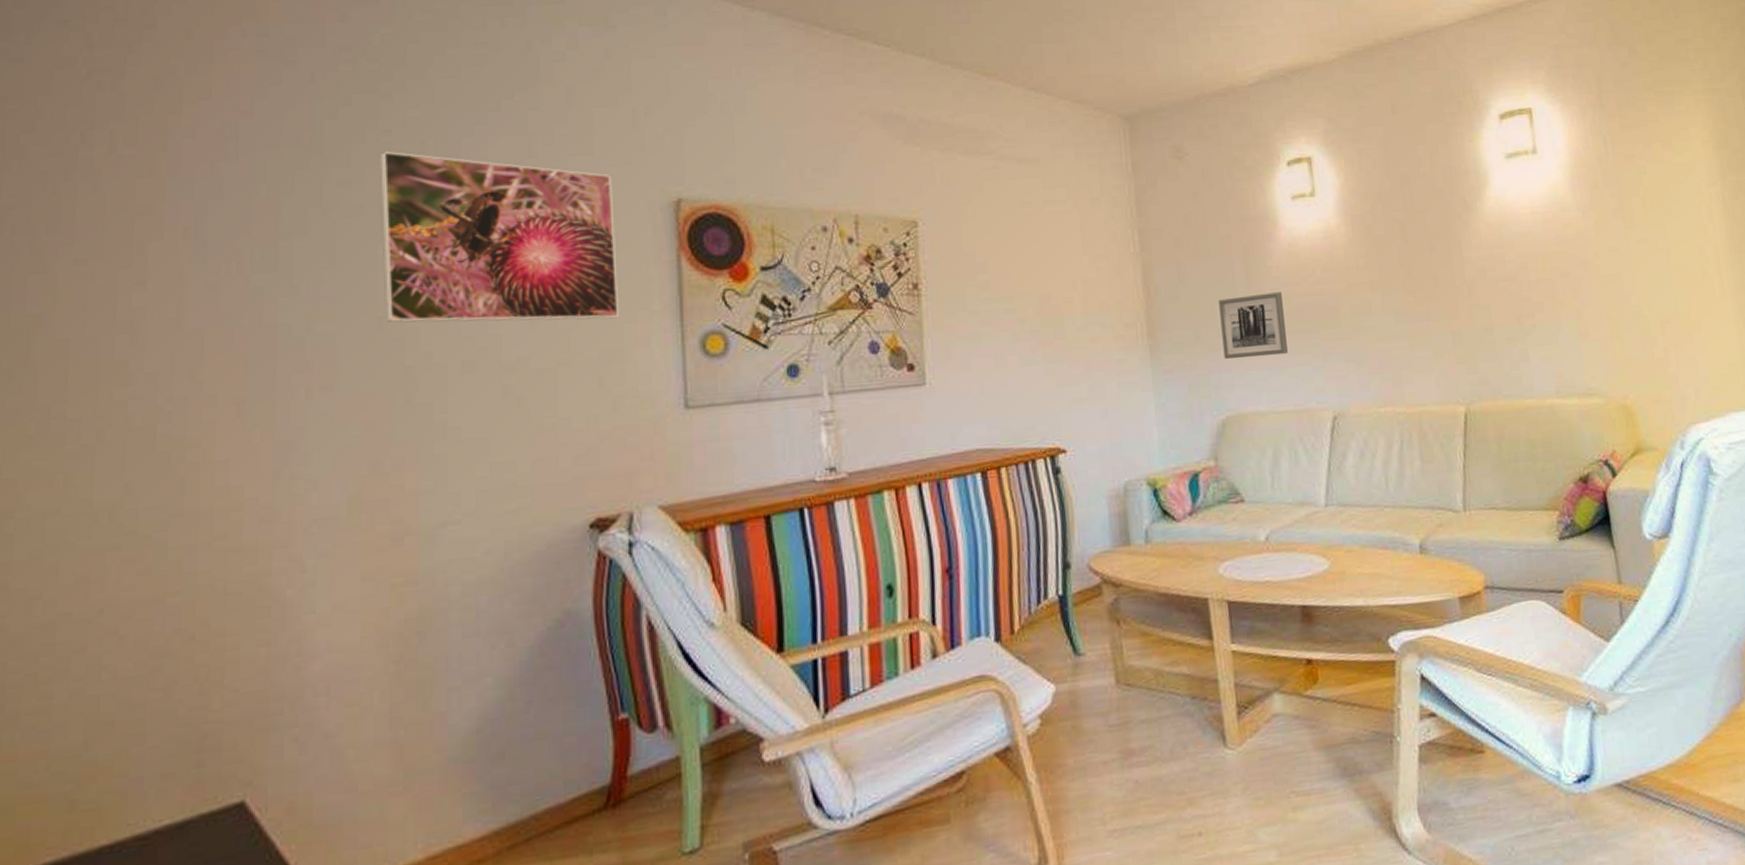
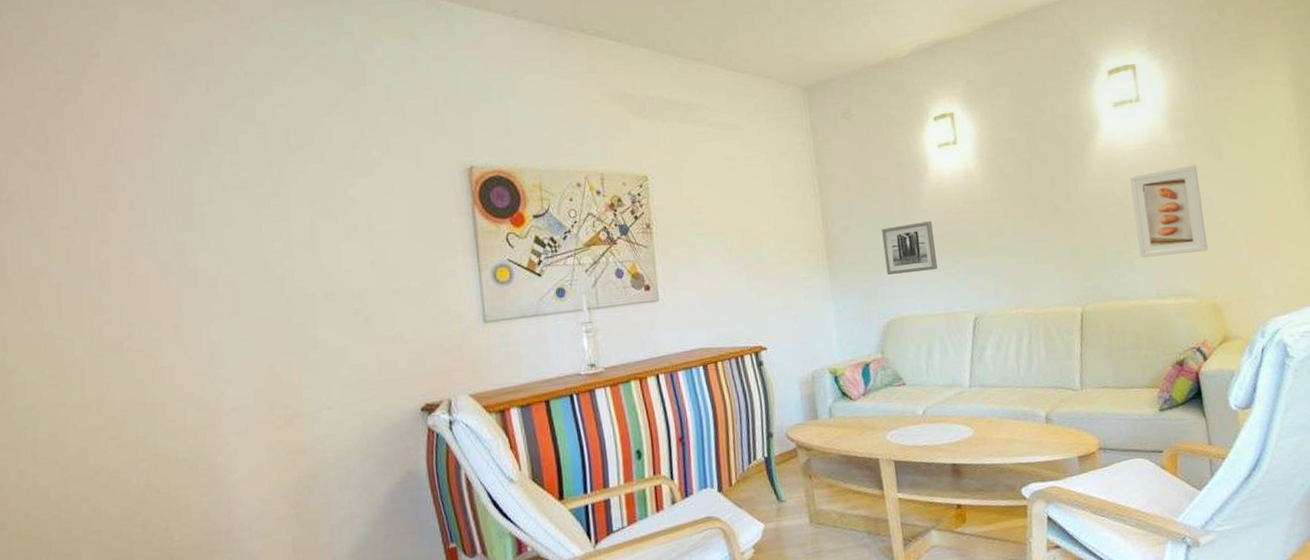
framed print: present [380,151,619,323] -> none [258,139,433,265]
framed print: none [1525,232,1617,346] -> present [1130,164,1208,258]

